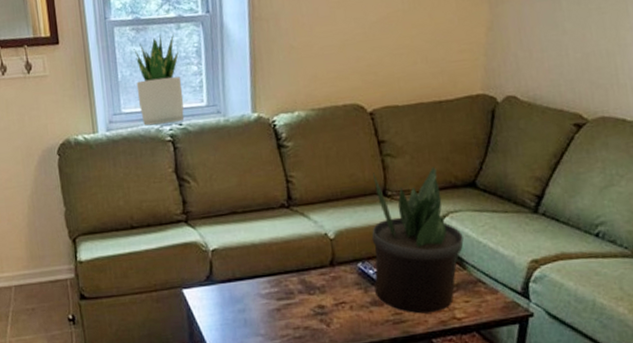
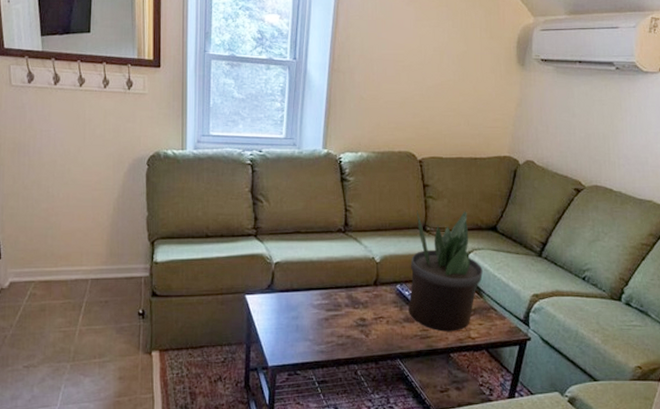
planter: present [133,34,185,126] -> none [225,72,266,149]

